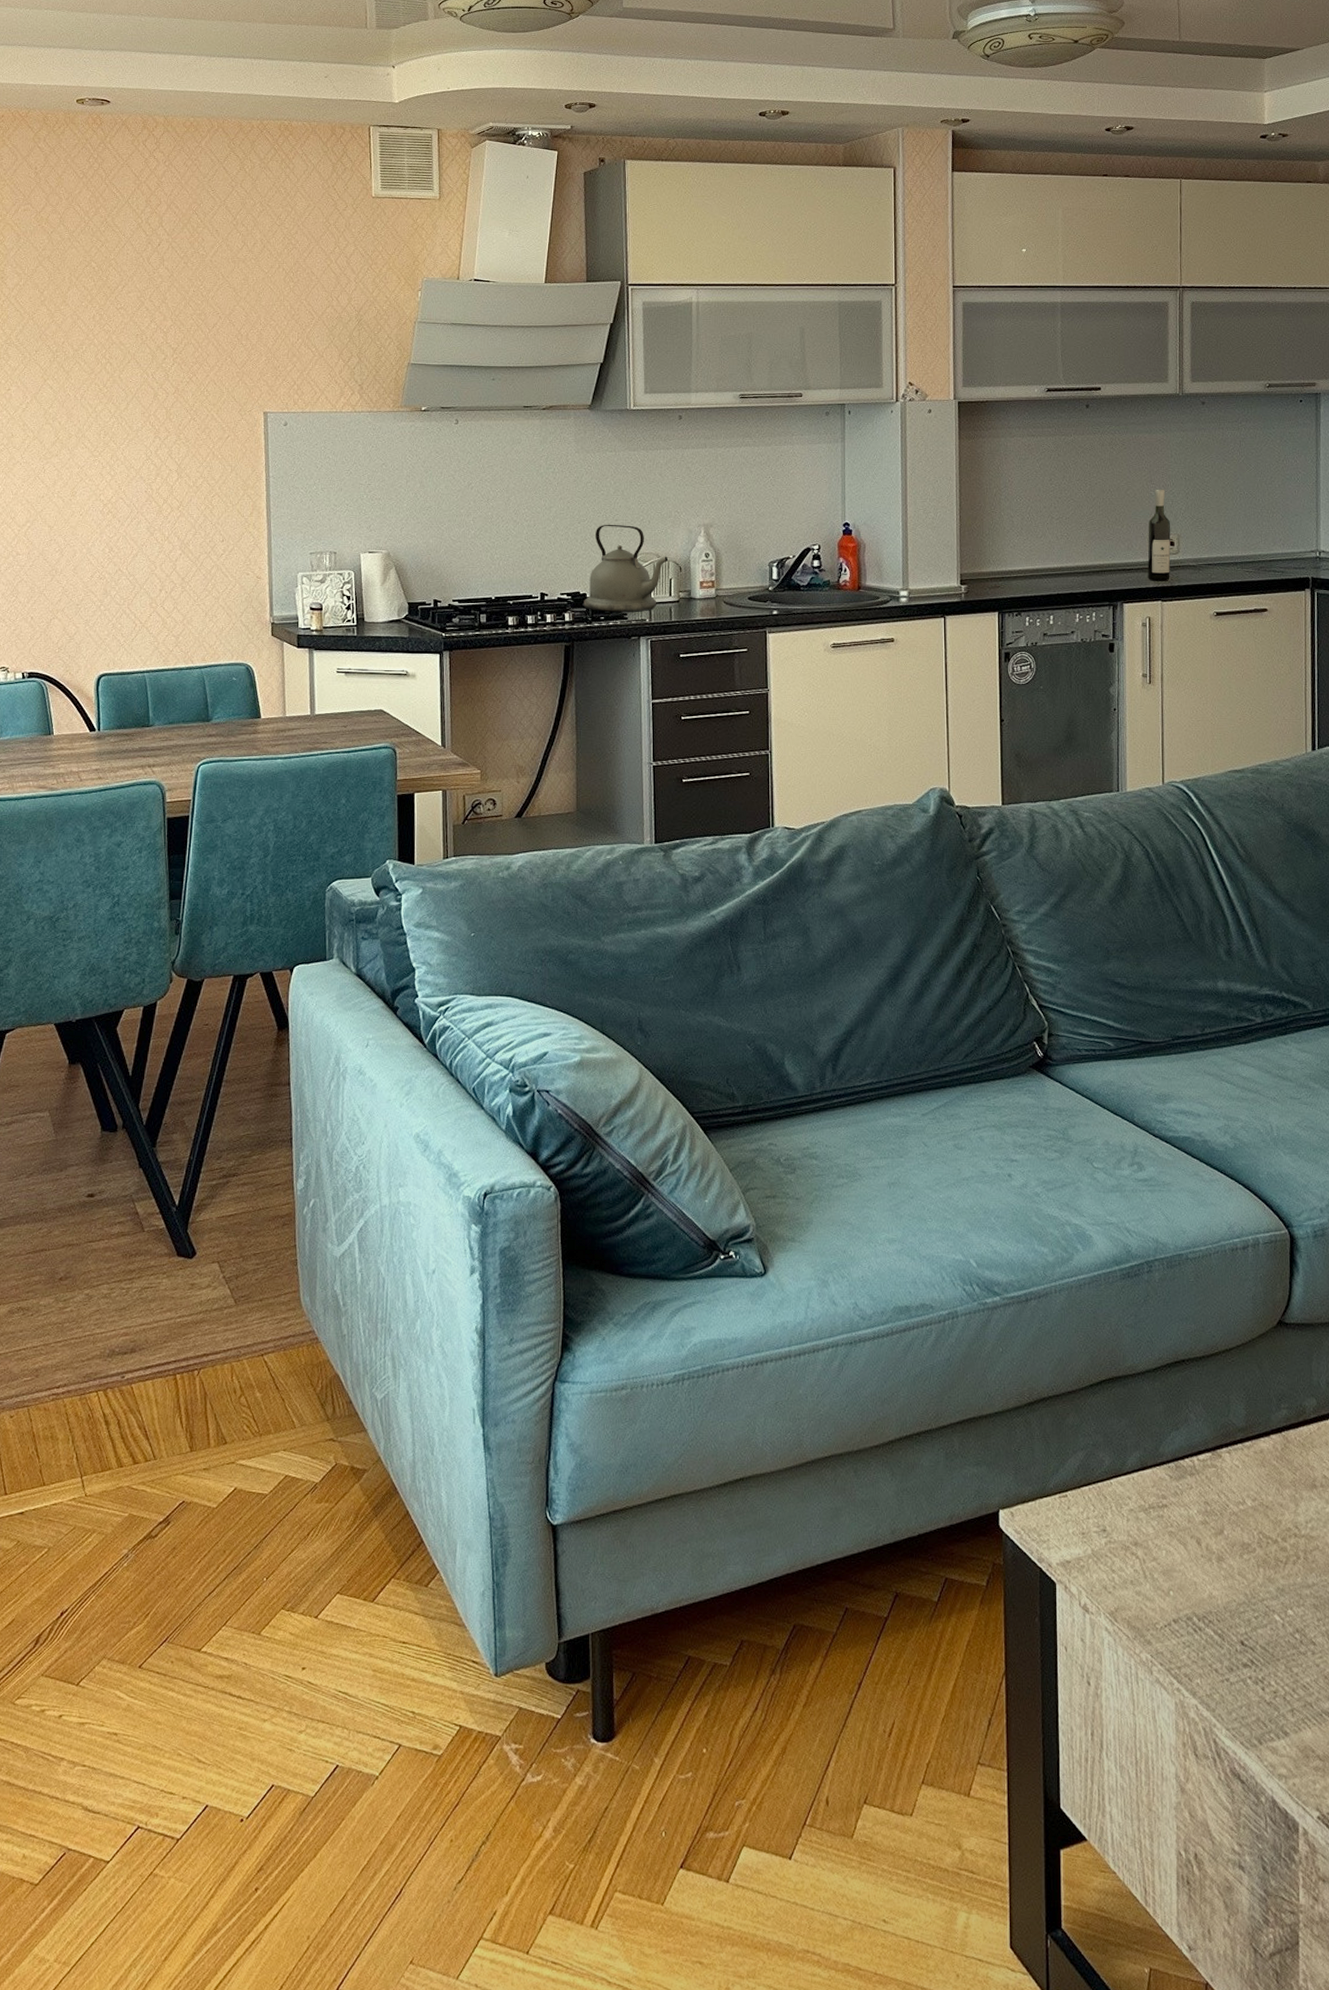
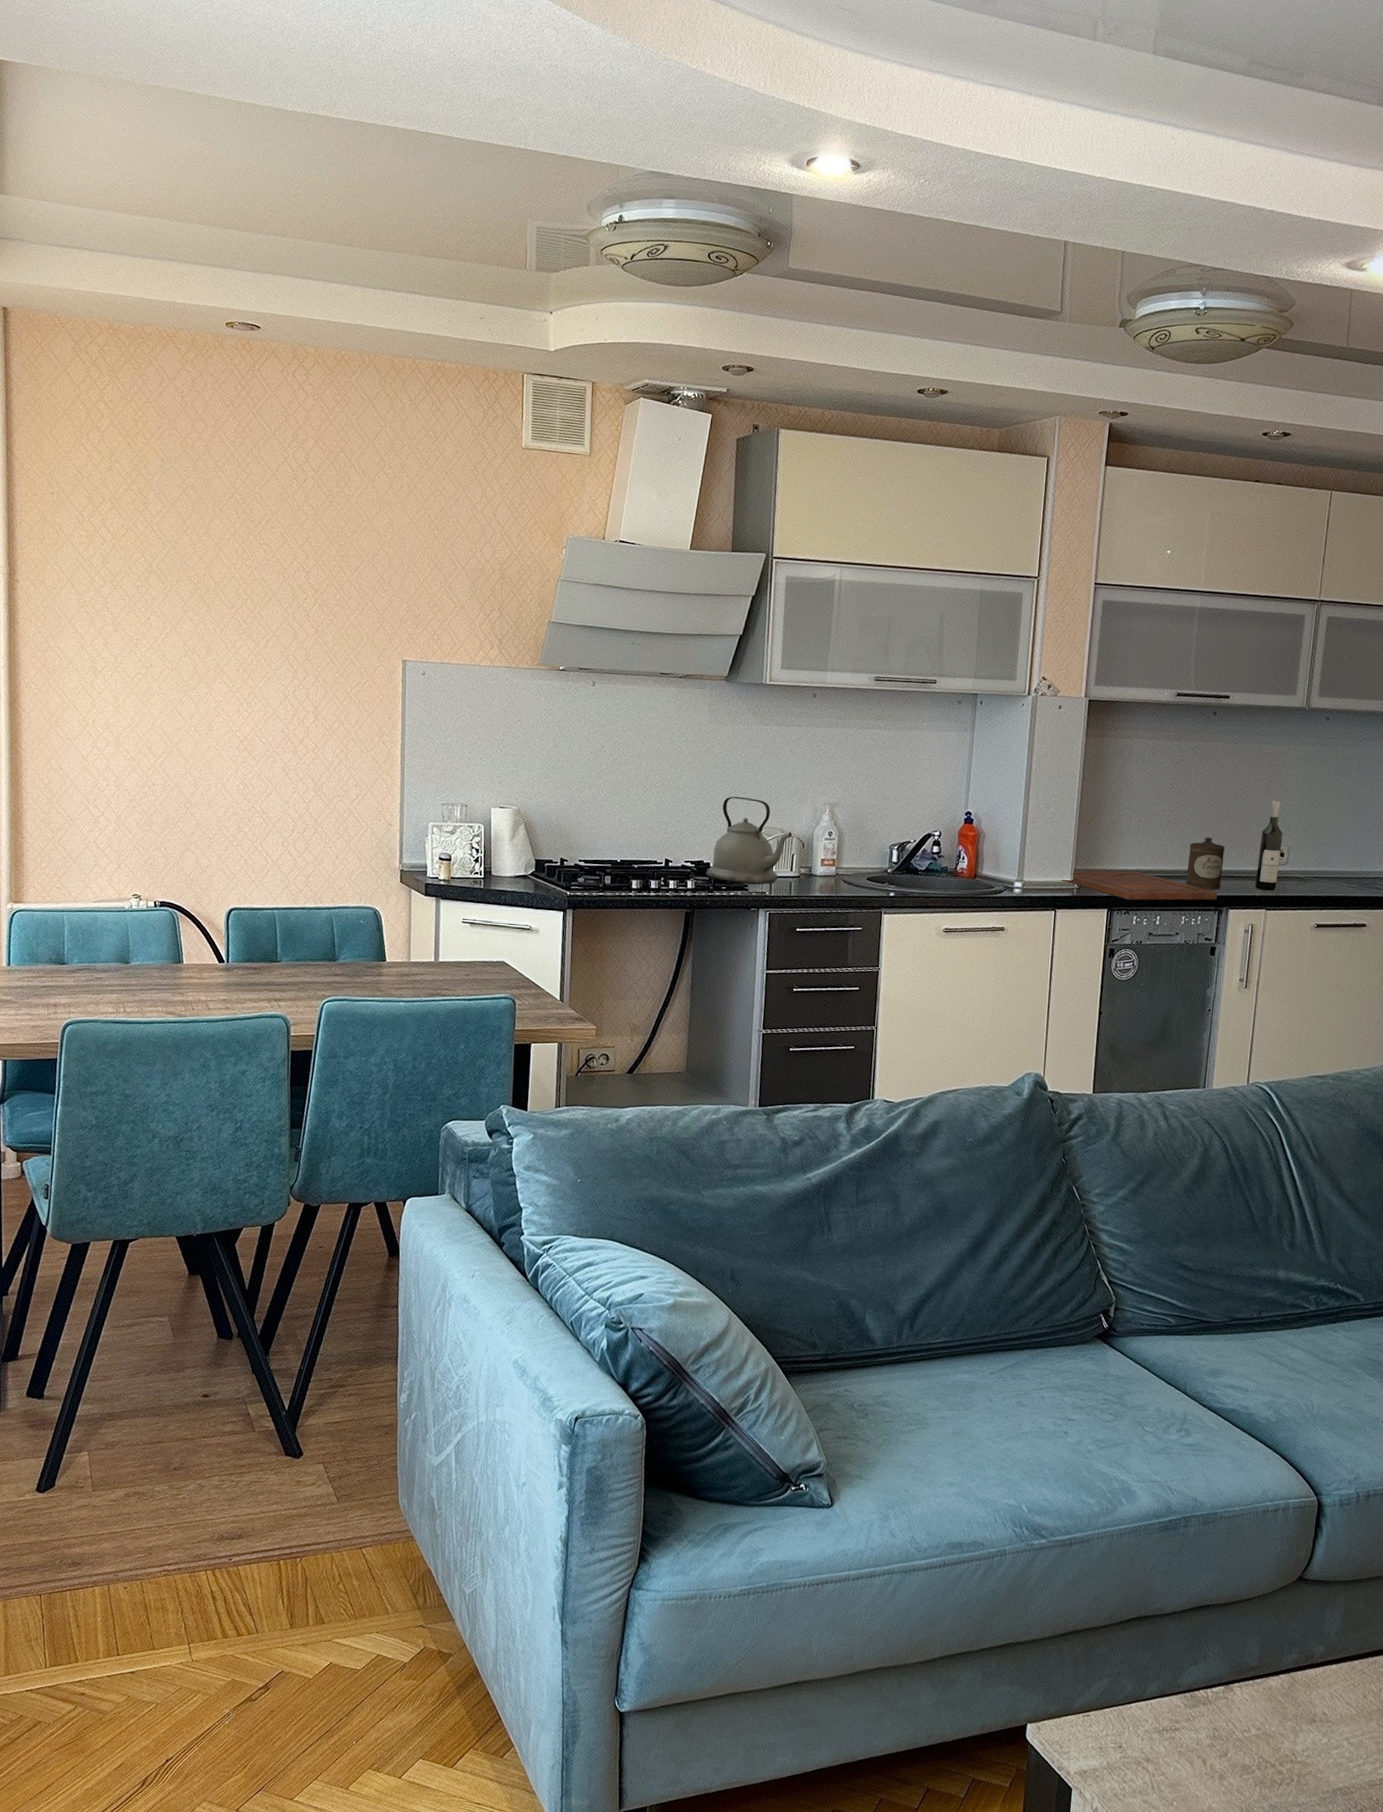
cutting board: none [946,571,1110,601] -> present [1059,870,1218,901]
canister: none [1076,531,1113,585] -> present [1186,837,1225,890]

